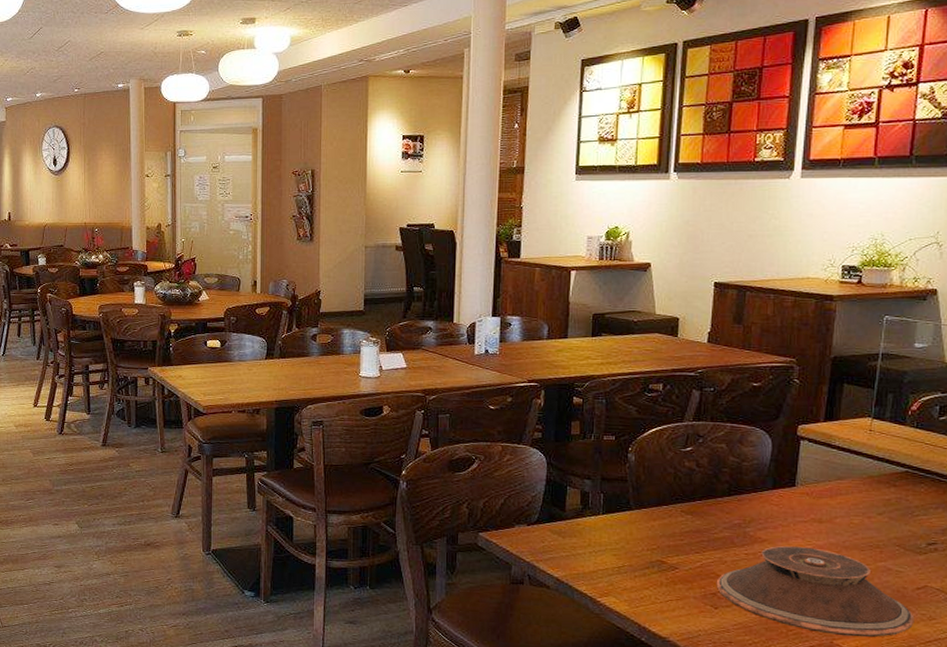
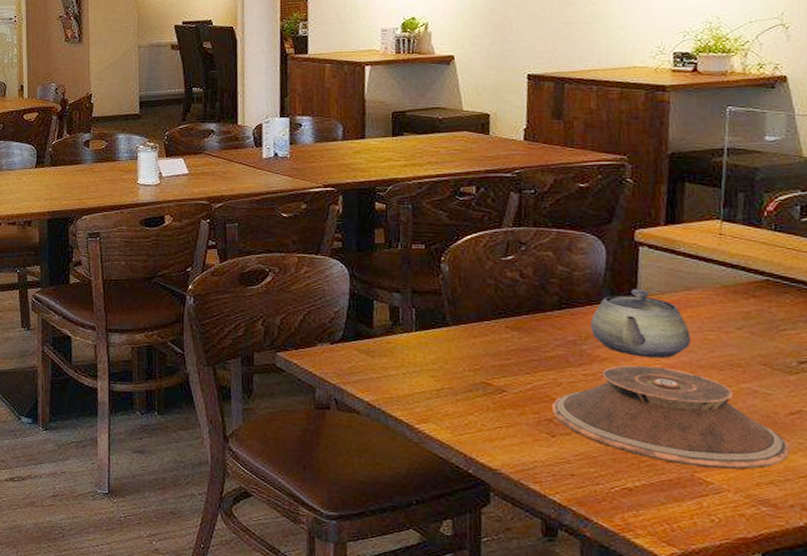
teapot: none [754,478,839,540] -> present [590,289,691,359]

